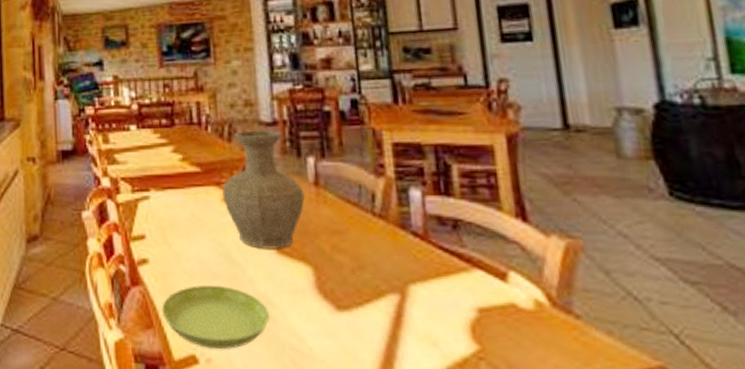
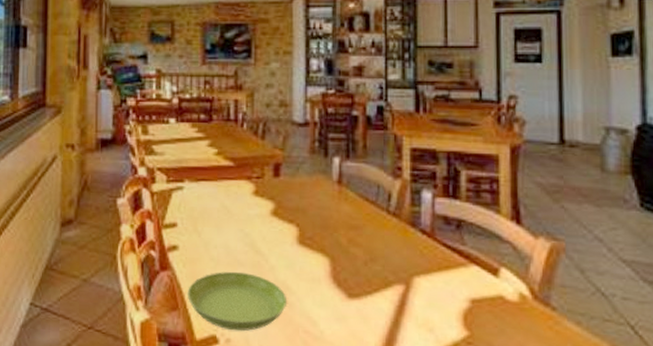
vase: present [222,130,305,249] -> none [253,129,328,241]

